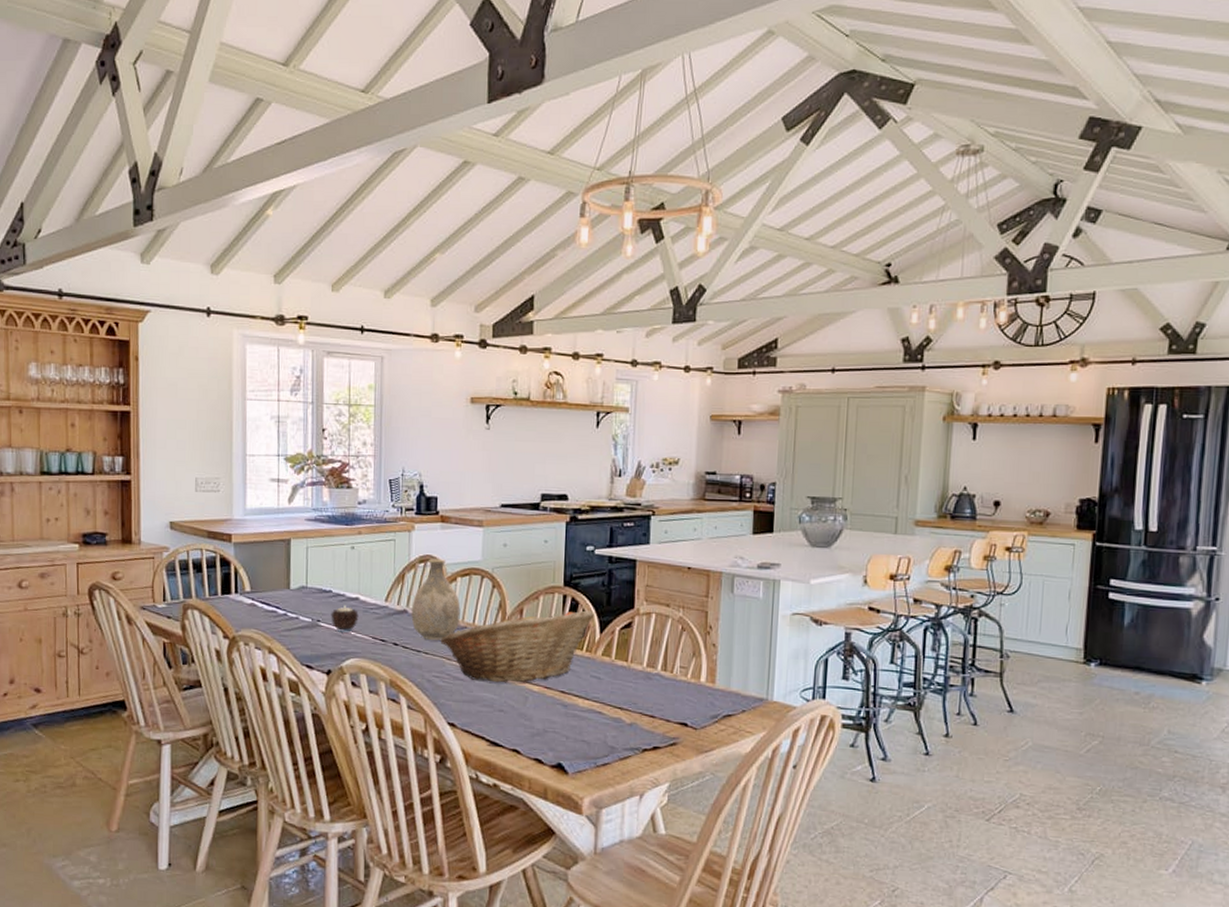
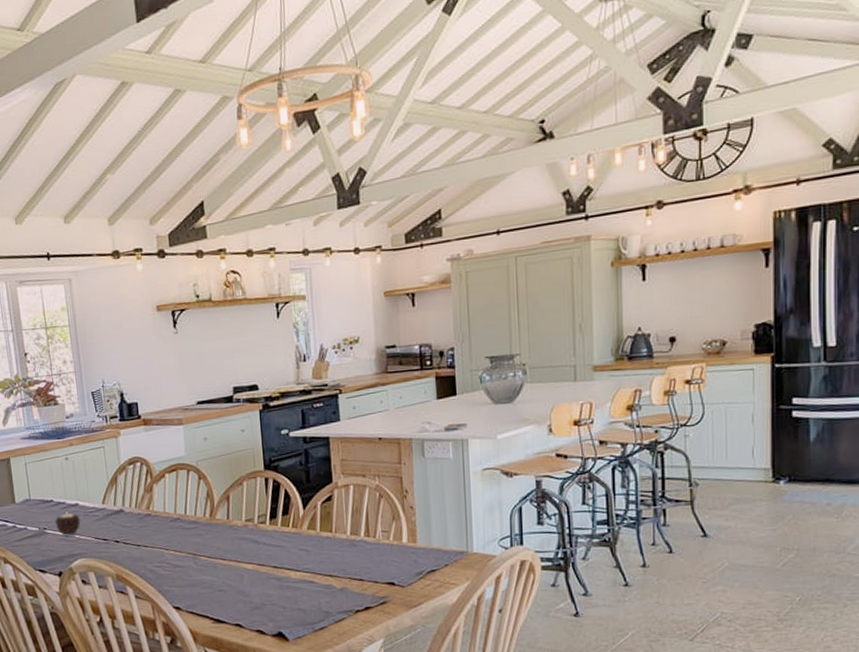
vase: present [411,559,461,640] -> none [127,459,173,534]
fruit basket: present [440,610,595,683] -> none [157,489,297,566]

